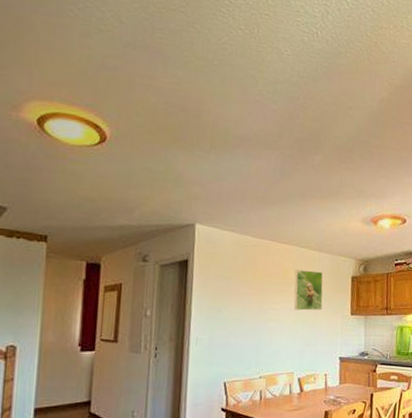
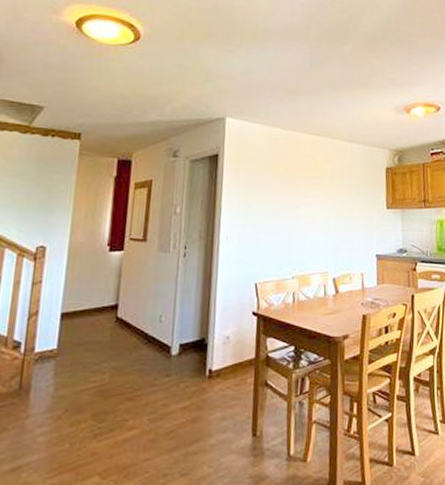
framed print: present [294,269,323,311] -> none [326,162,357,205]

